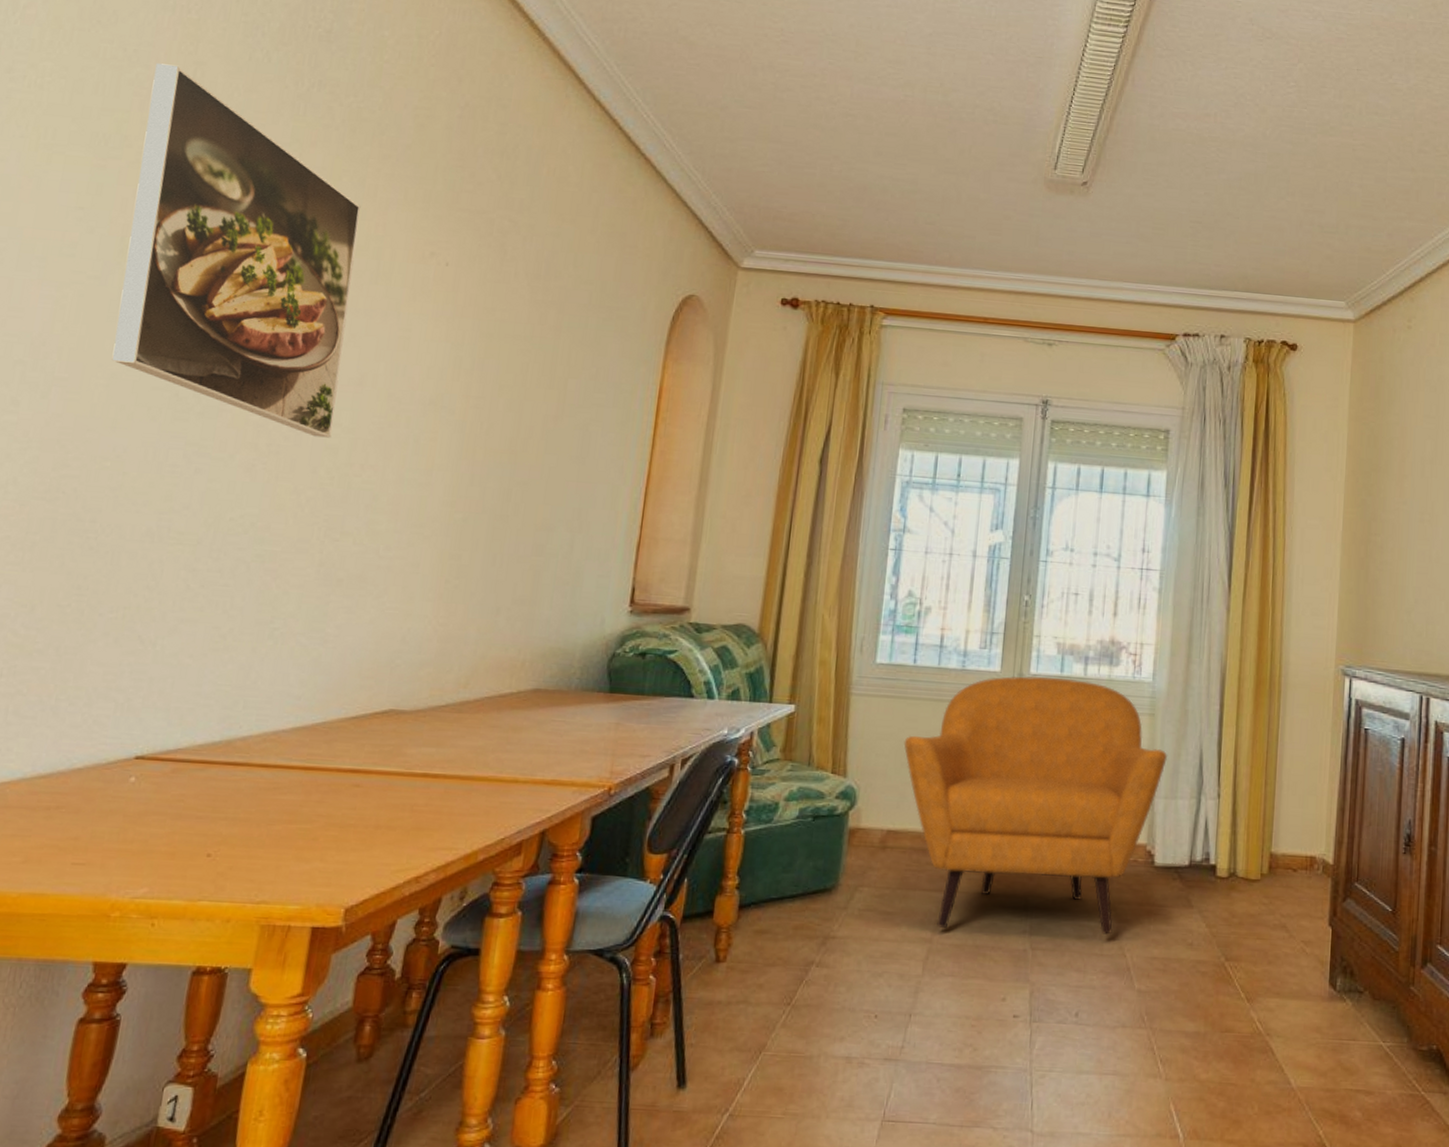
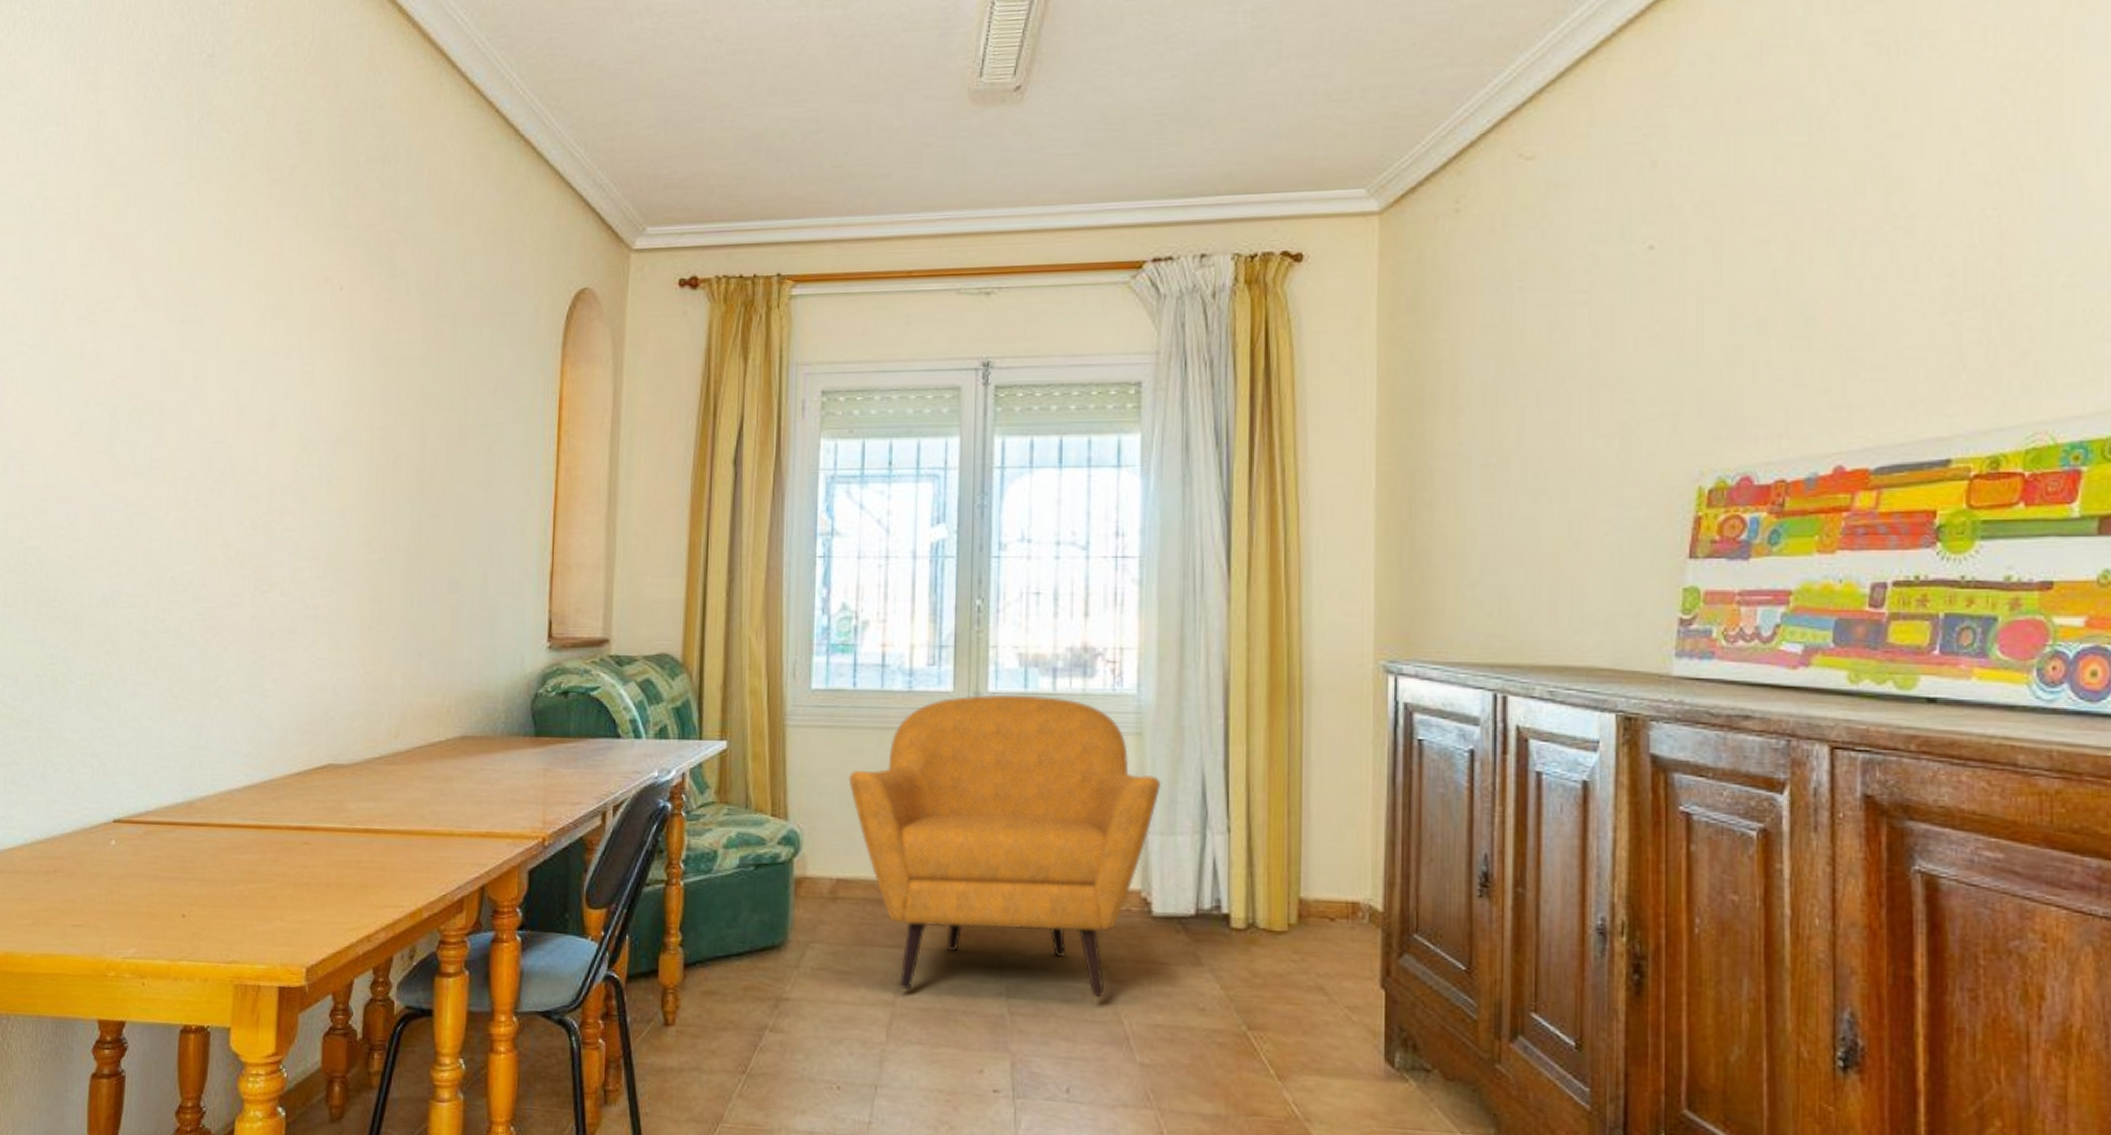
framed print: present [111,63,361,438] -> none [56,118,257,486]

